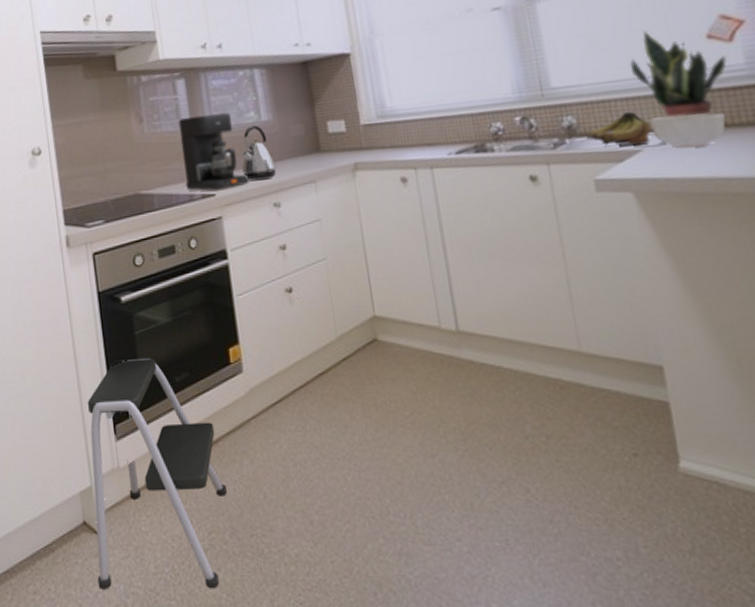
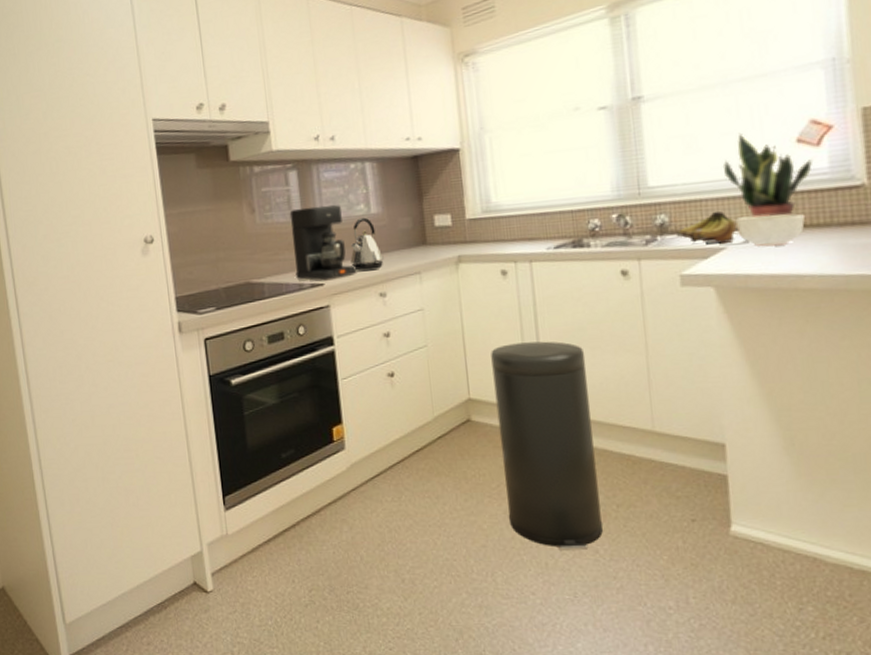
step stool: present [87,358,227,590] -> none [198,436,327,640]
pedal bin: none [394,252,533,489] -> present [491,341,604,550]

